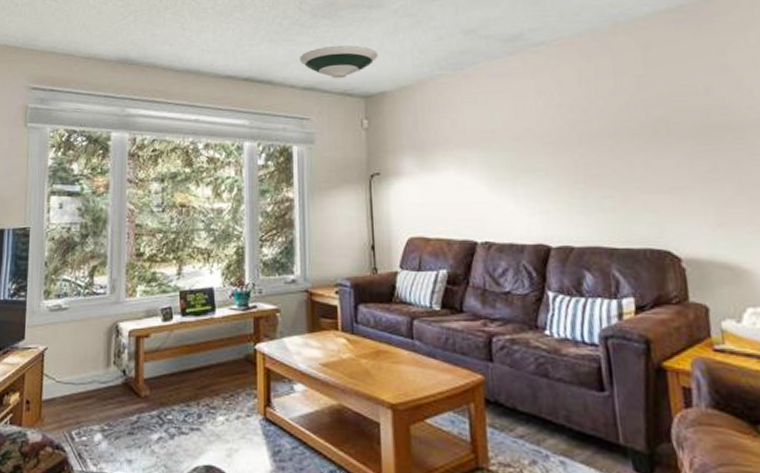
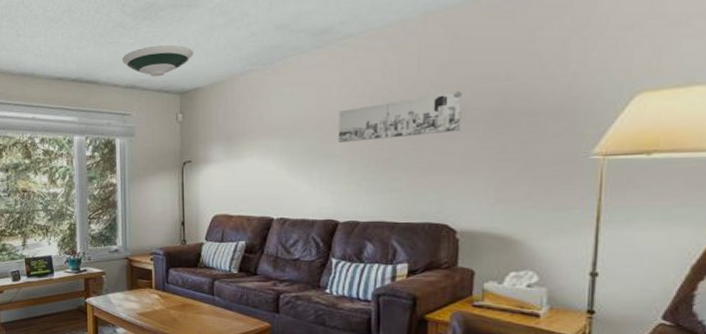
wall art: none [537,104,668,156] -> present [338,91,462,142]

